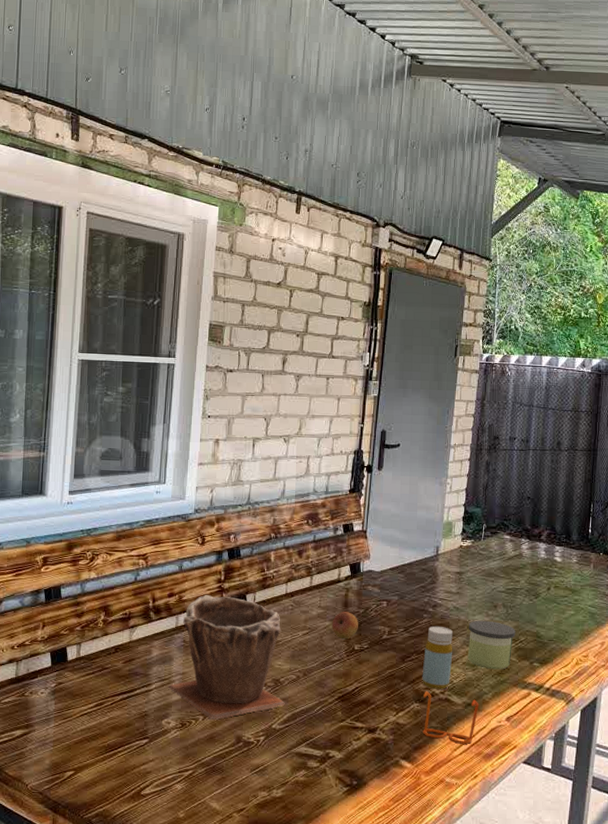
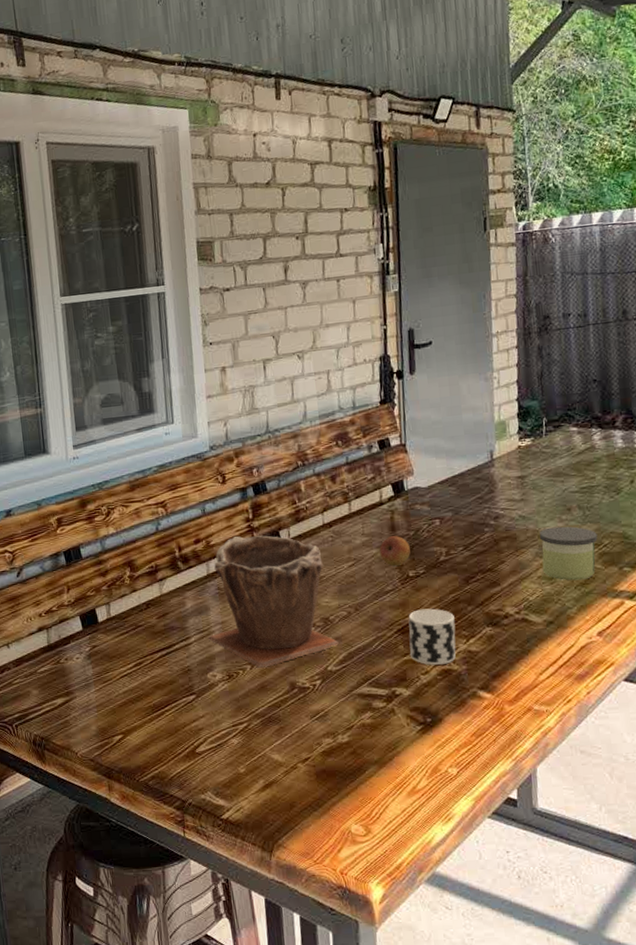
cup: none [347,680,388,733] -> present [408,608,456,665]
bottle: present [422,626,453,689] -> none [490,539,526,610]
sunglasses: present [423,691,479,744] -> none [496,613,564,667]

